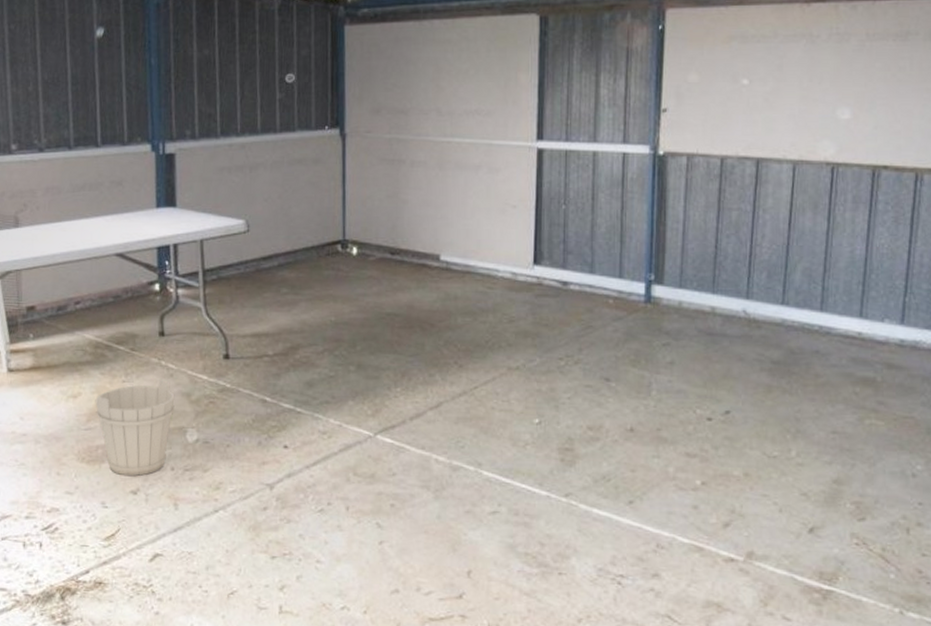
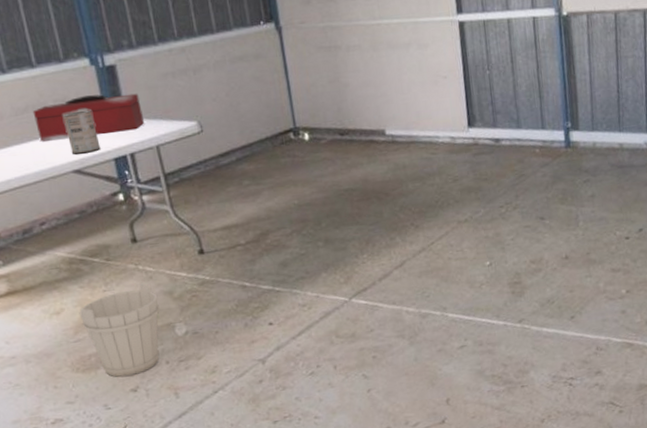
toolbox: none [89,181,194,222] -> present [32,93,145,143]
paint can: none [116,194,146,238] -> present [62,109,101,155]

